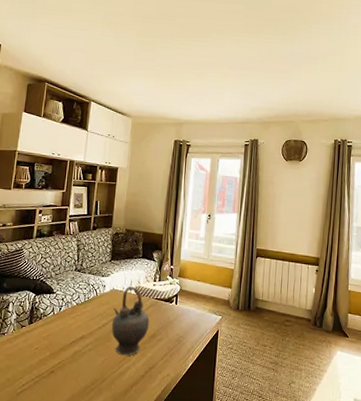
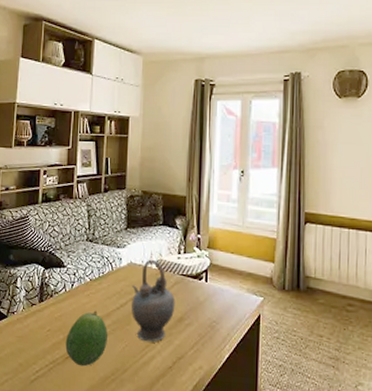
fruit: none [51,330,90,379] -> present [65,310,109,367]

